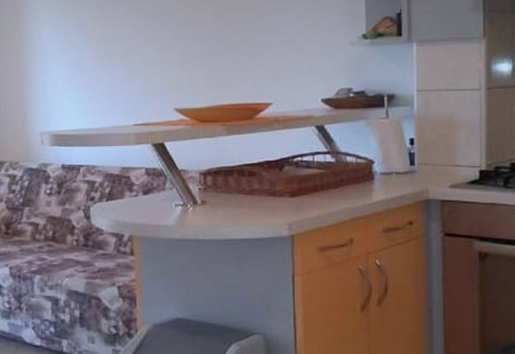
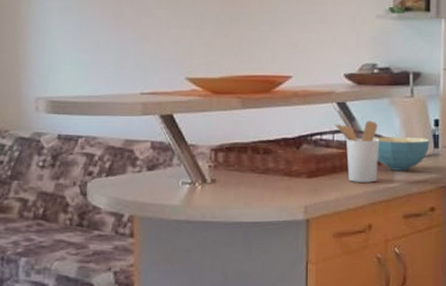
utensil holder: none [313,142,358,200] -> present [333,120,380,183]
cereal bowl: none [352,155,406,188] -> present [374,136,430,171]

